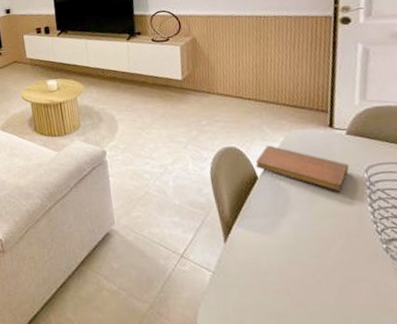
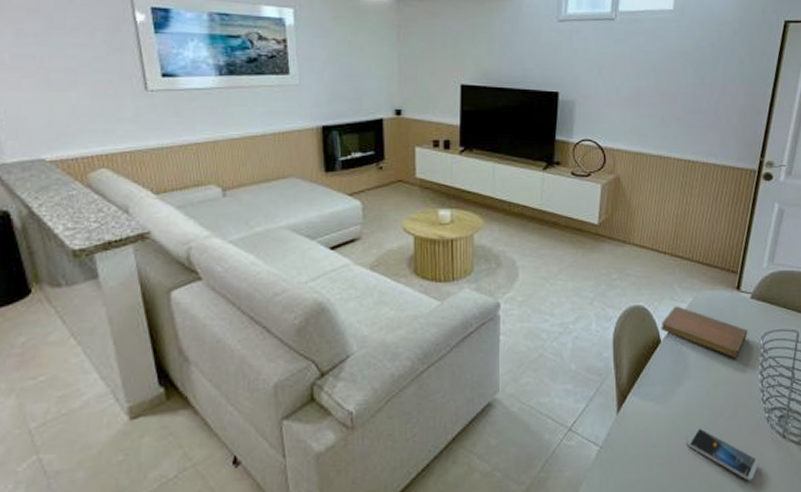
smartphone: none [299,257,385,311] -> present [686,428,759,481]

